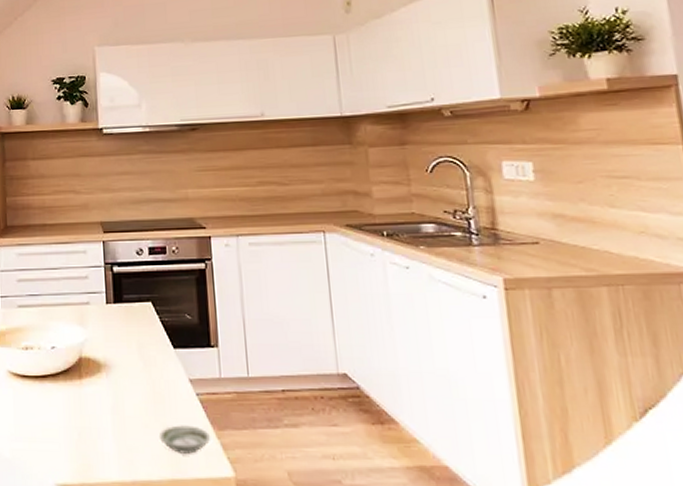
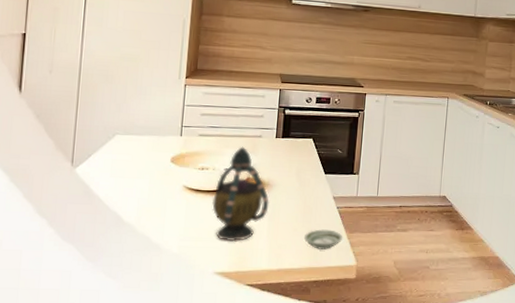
teapot: none [42,317,110,443] -> present [212,146,269,242]

